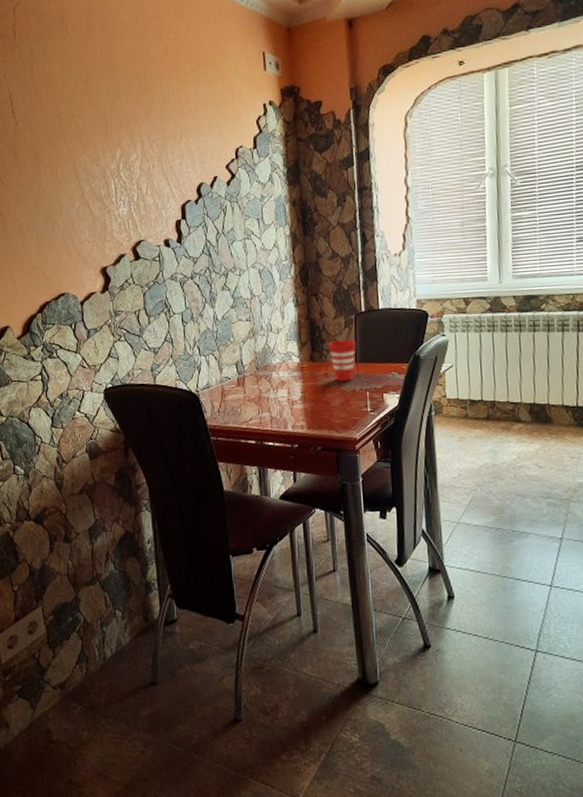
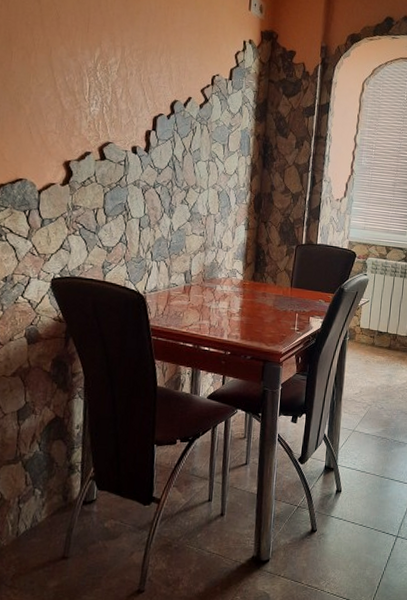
cup: present [328,340,356,383] -> none [269,265,294,303]

